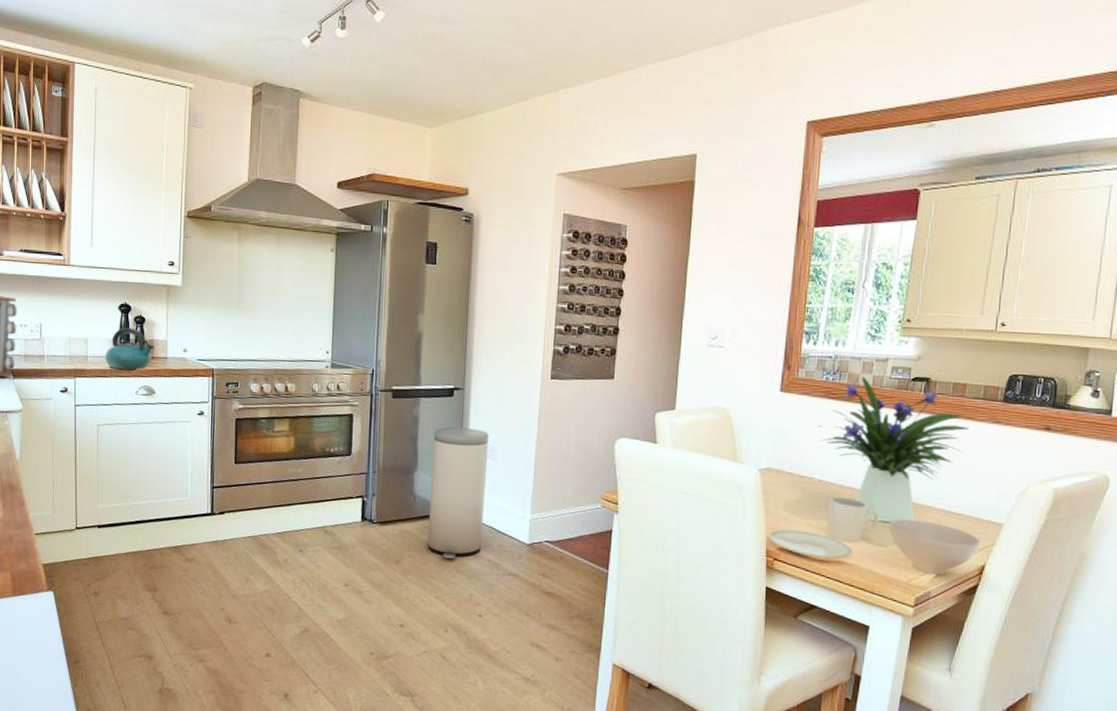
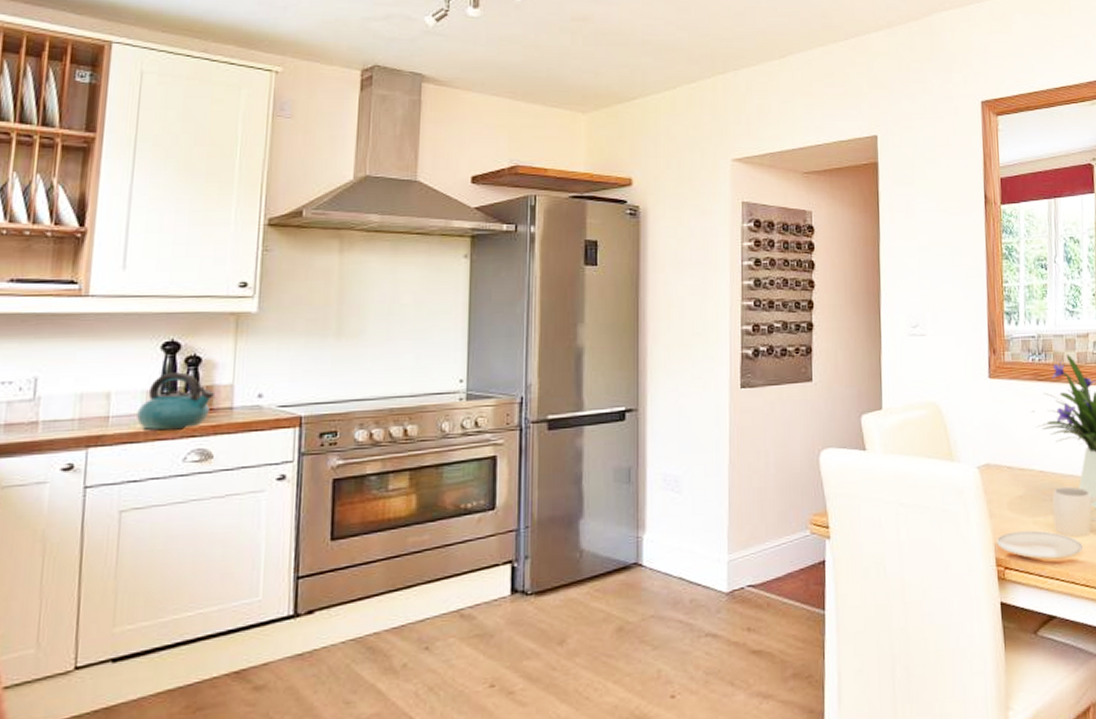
pedal bin: present [427,427,489,559] -> none [600,457,671,628]

